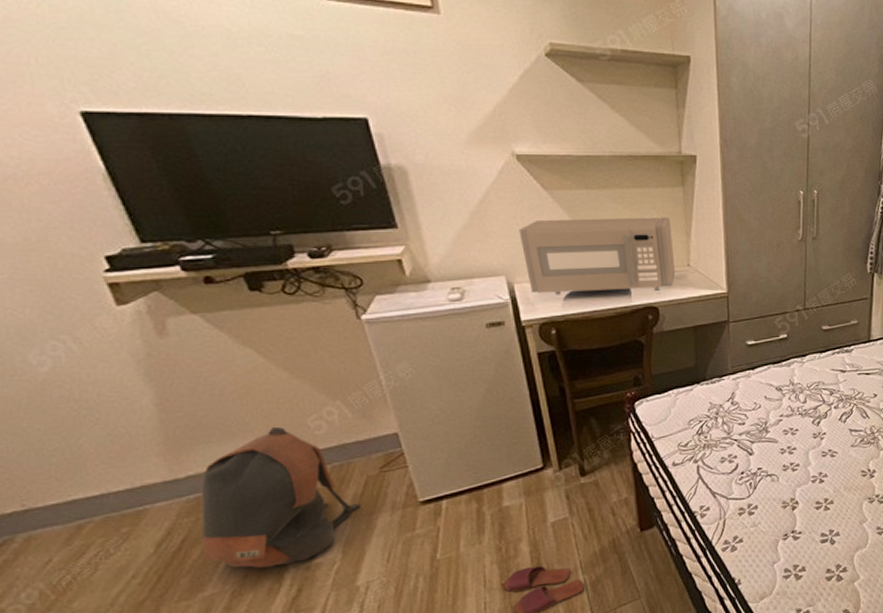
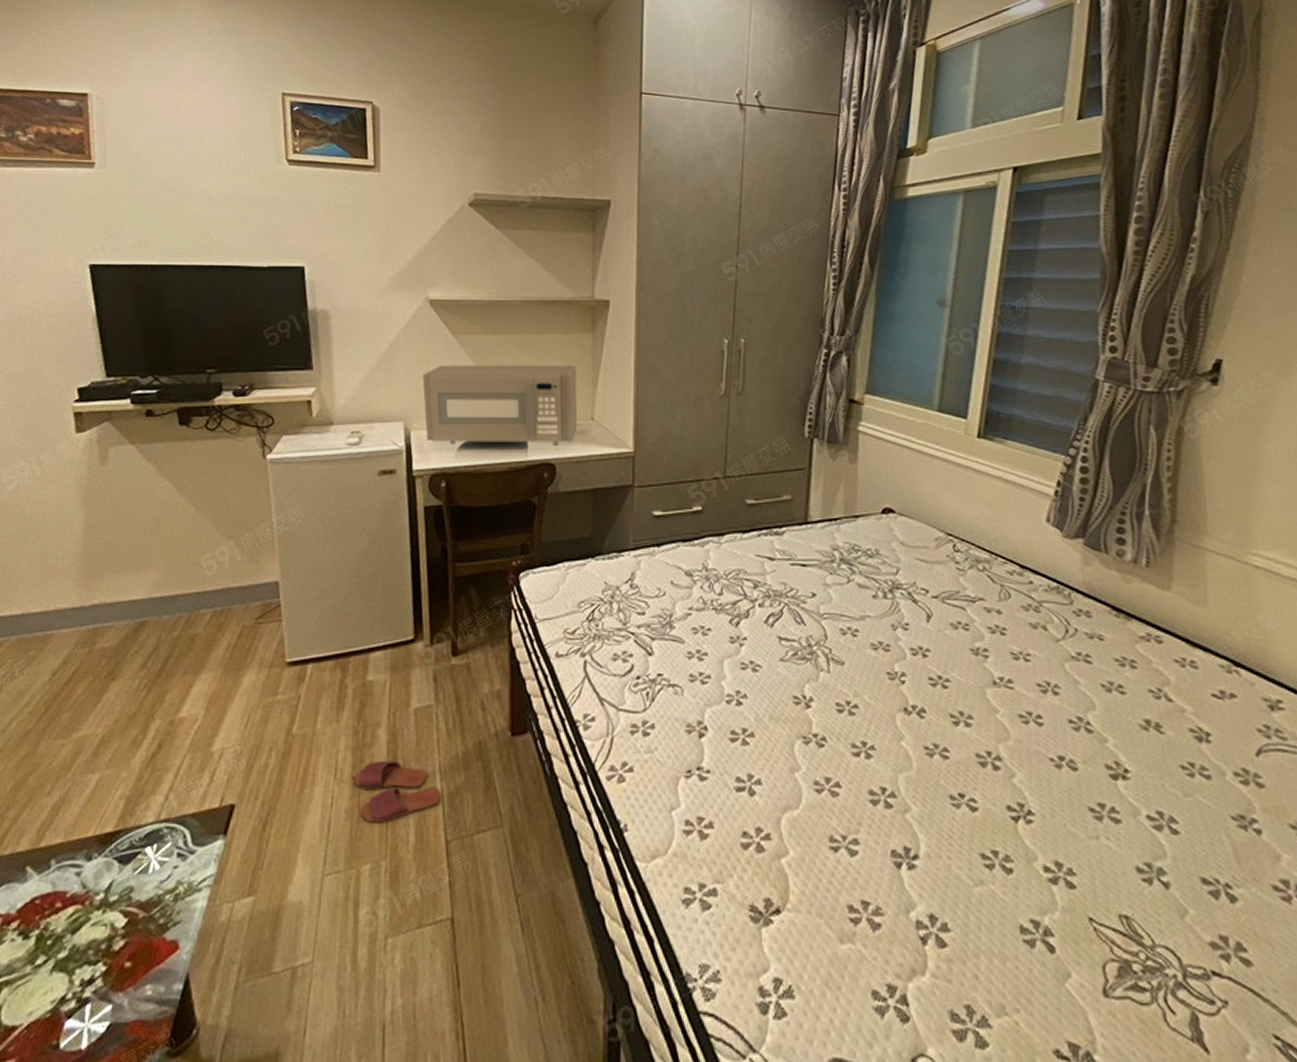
backpack: present [200,426,361,568] -> none [86,562,231,715]

